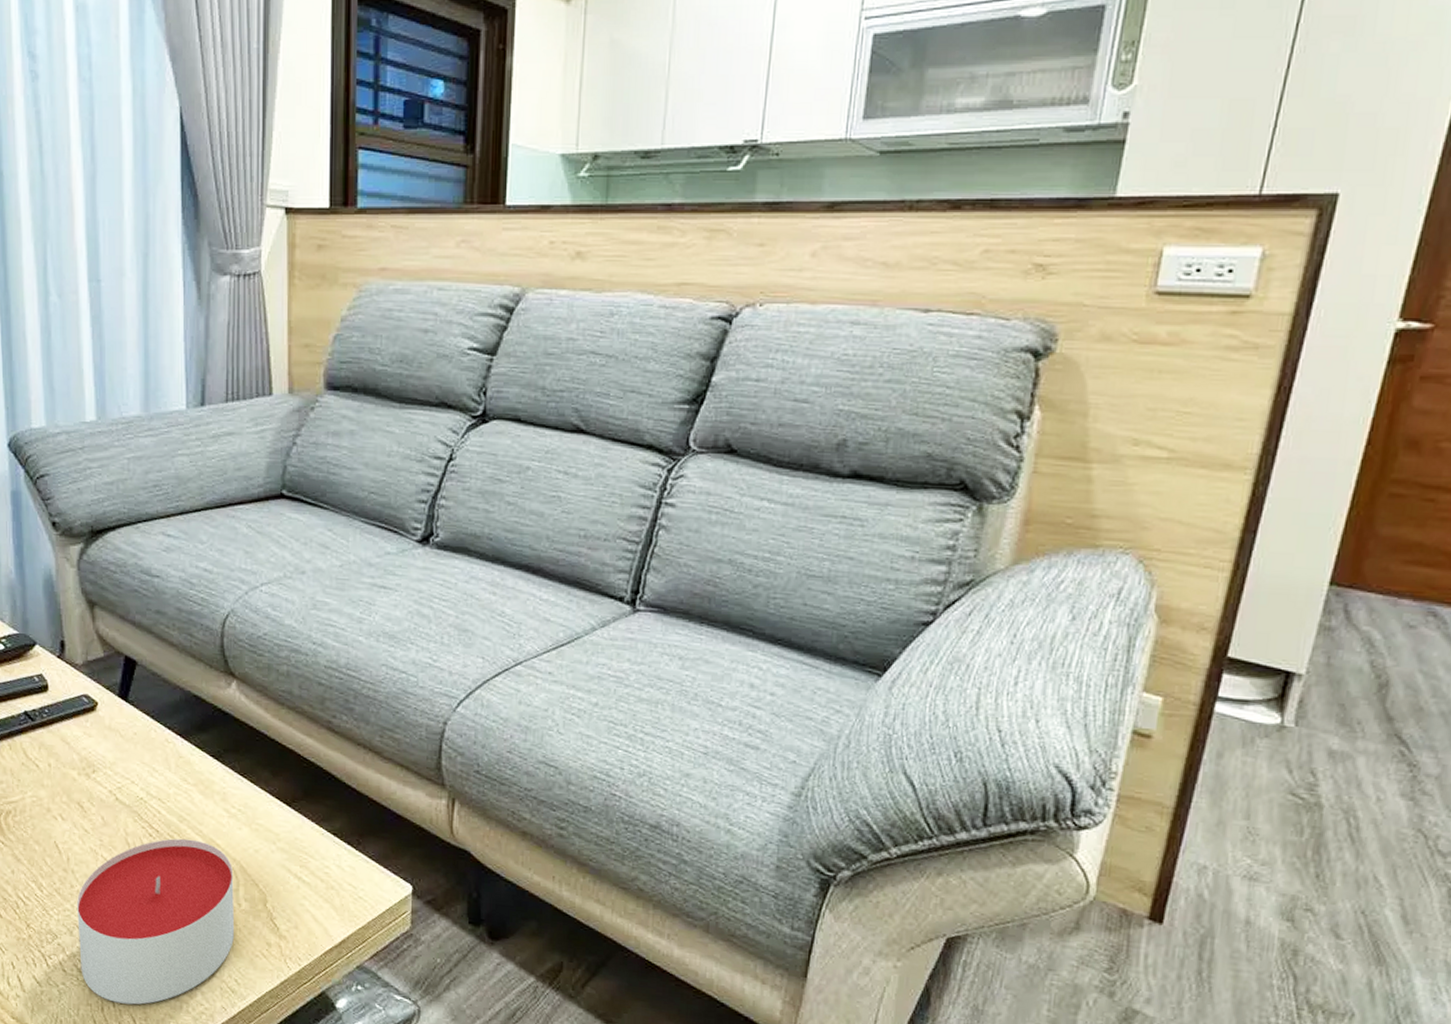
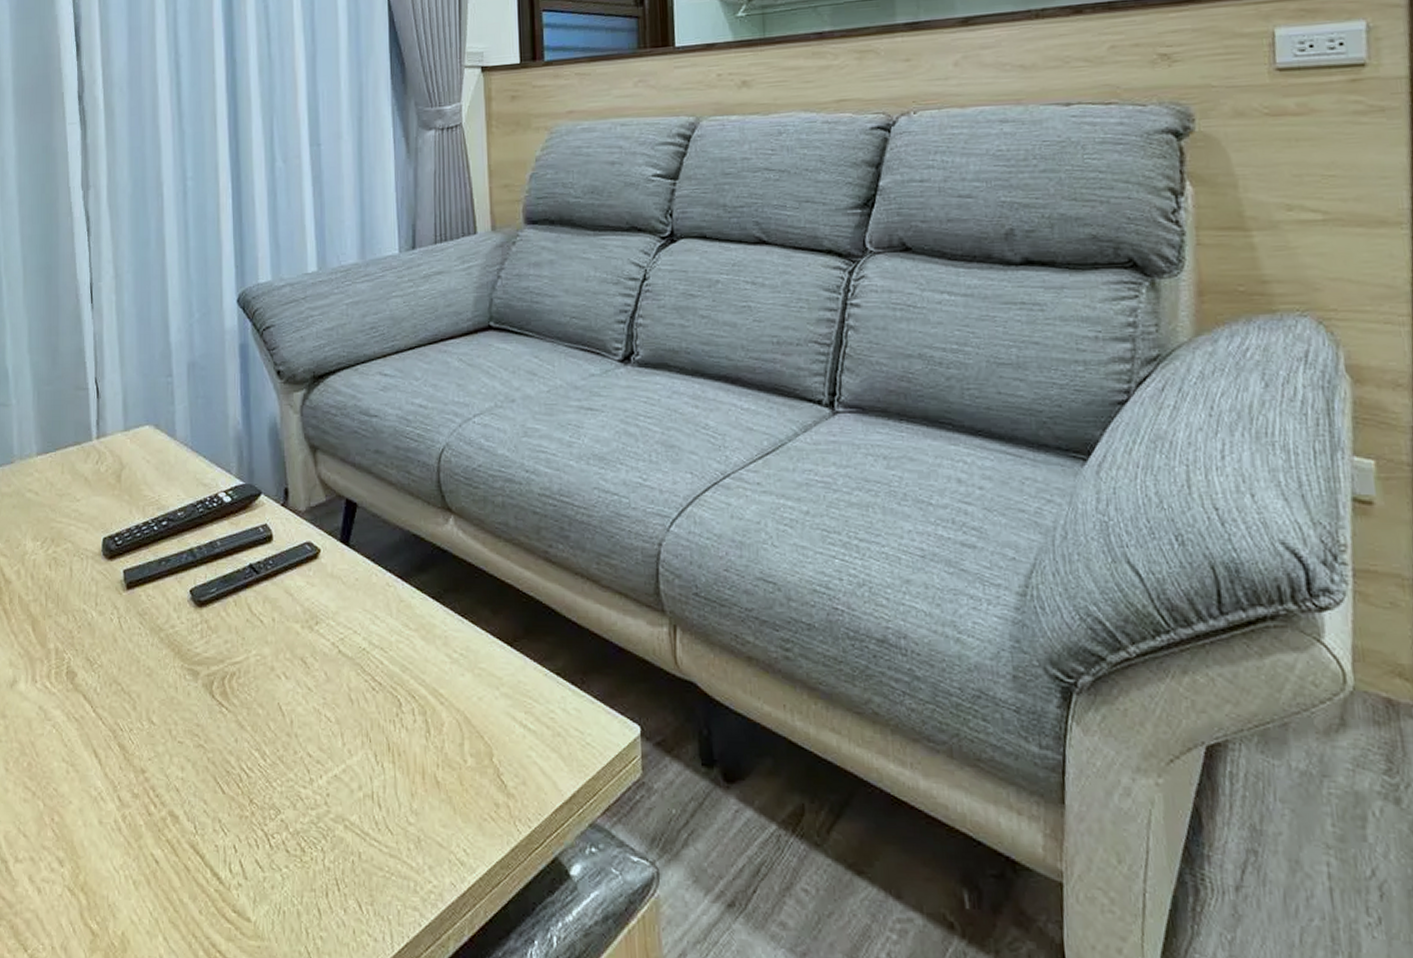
candle: present [77,838,235,1005] -> none [301,690,462,887]

